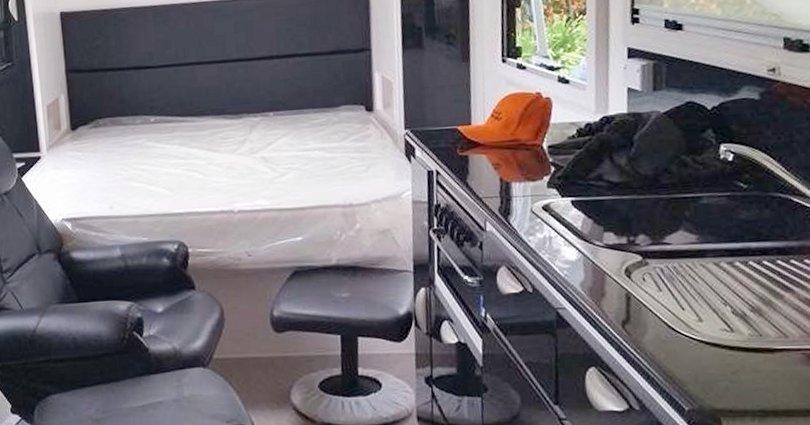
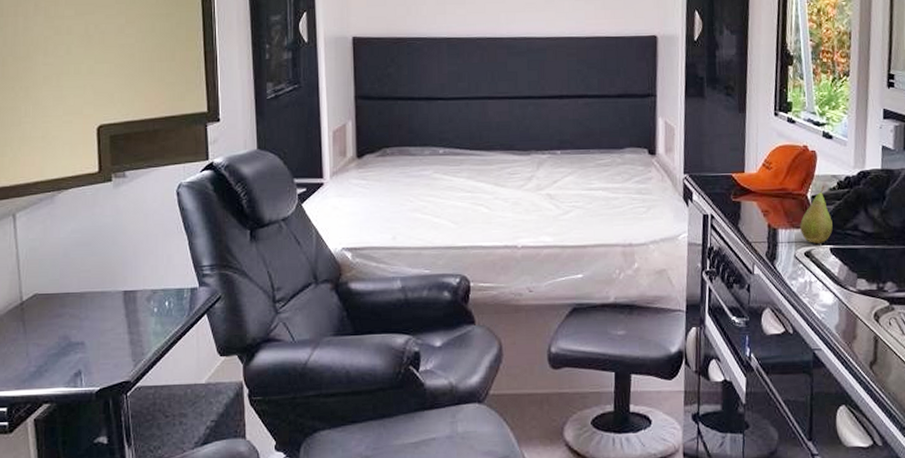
fruit: none [536,134,574,196] -> present [800,185,833,243]

